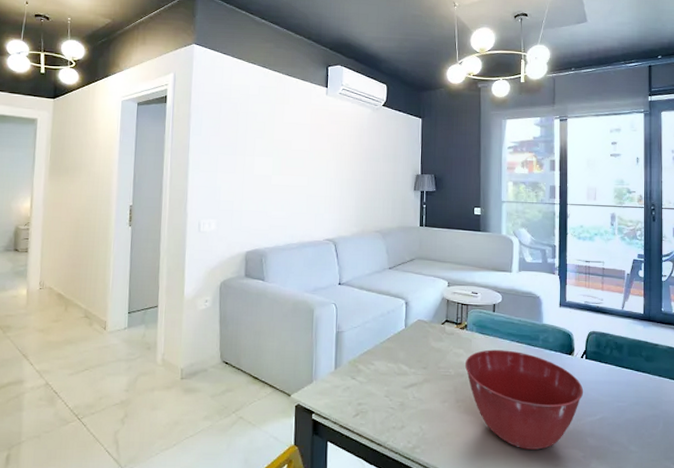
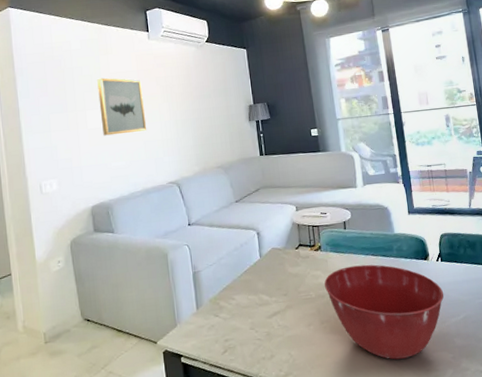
wall art: none [268,126,313,185] -> present [97,78,147,136]

